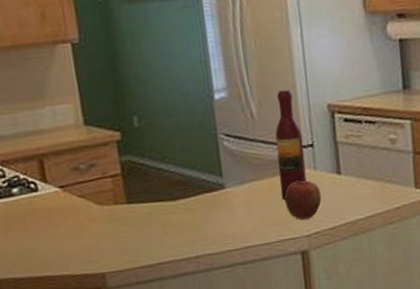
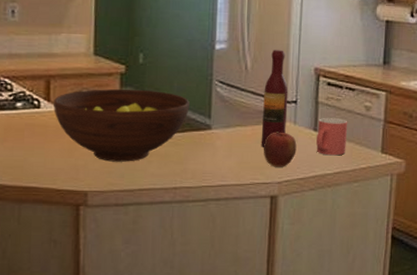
fruit bowl: none [51,154,198,238] -> present [54,89,190,162]
mug: none [340,156,376,199] -> present [316,117,348,156]

